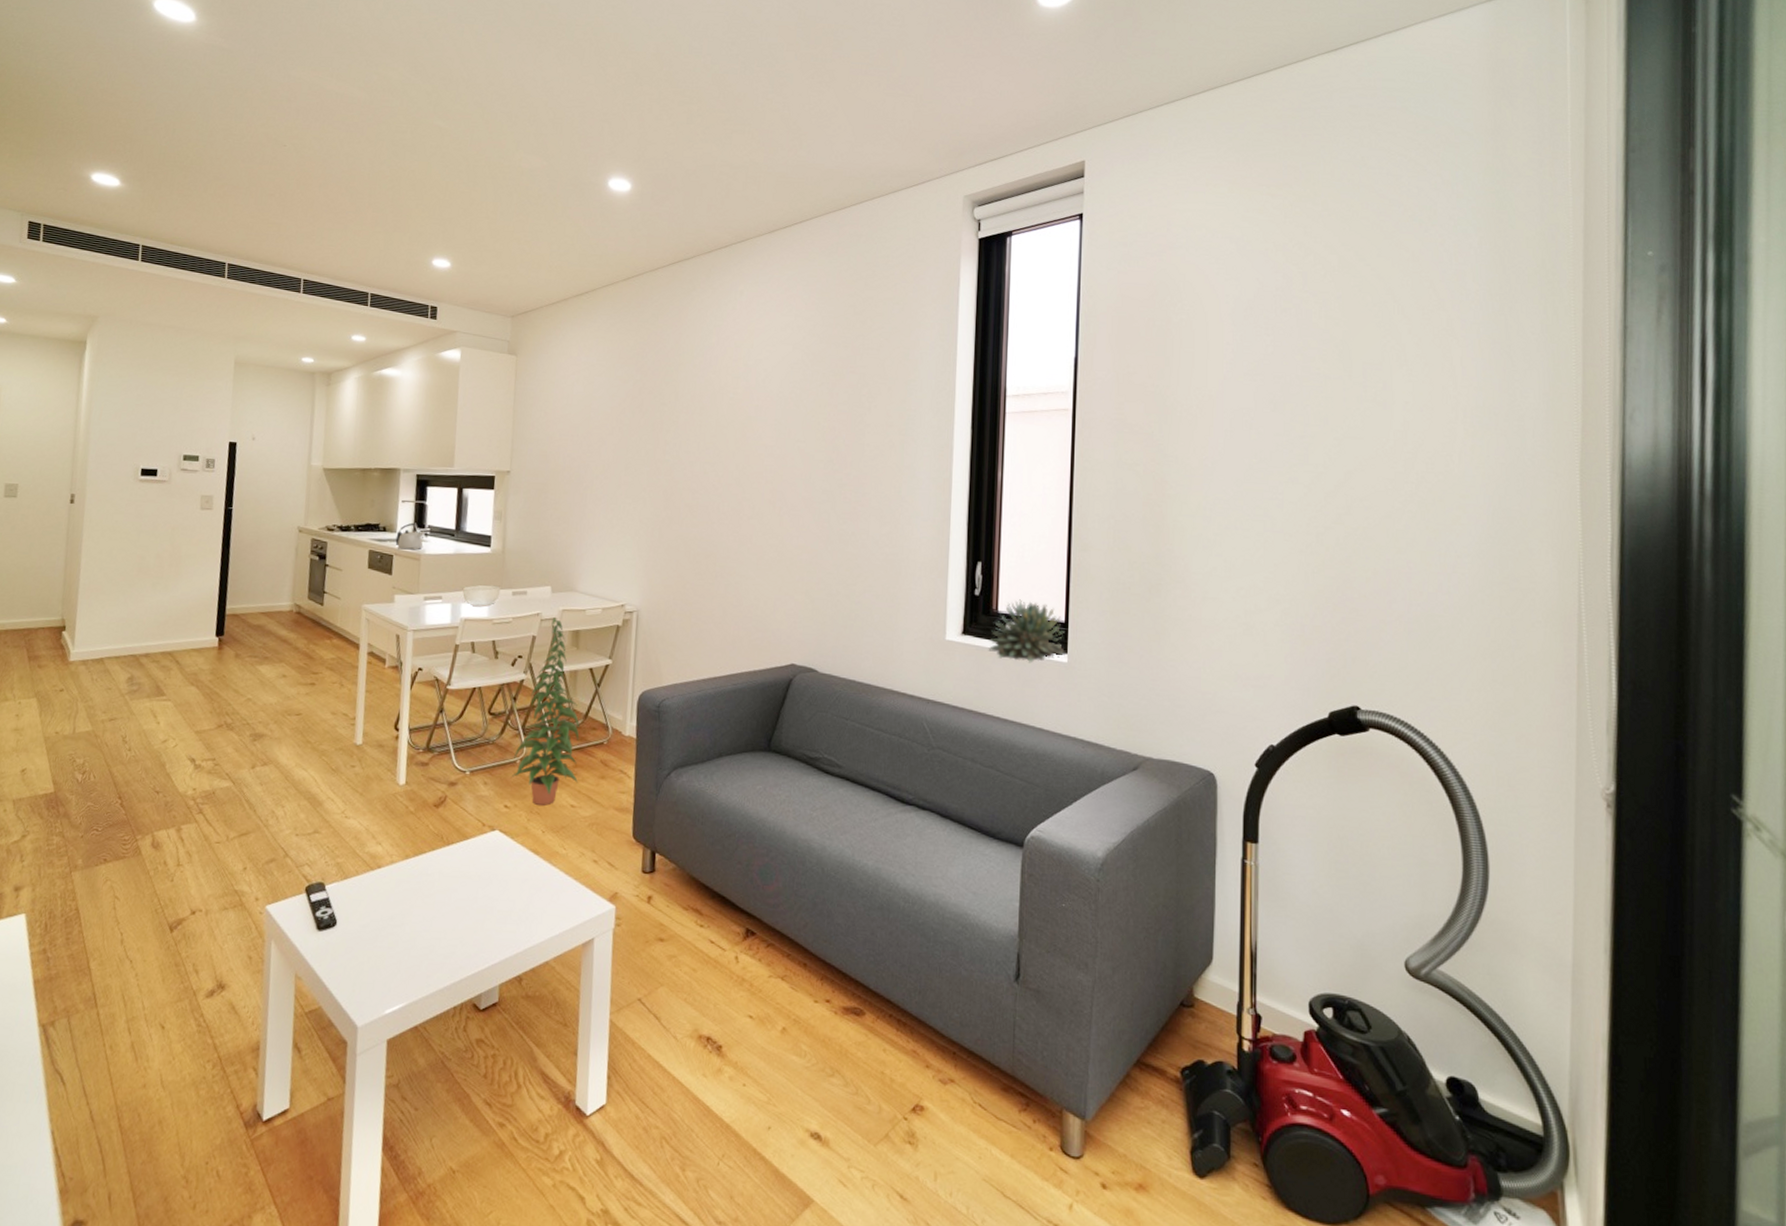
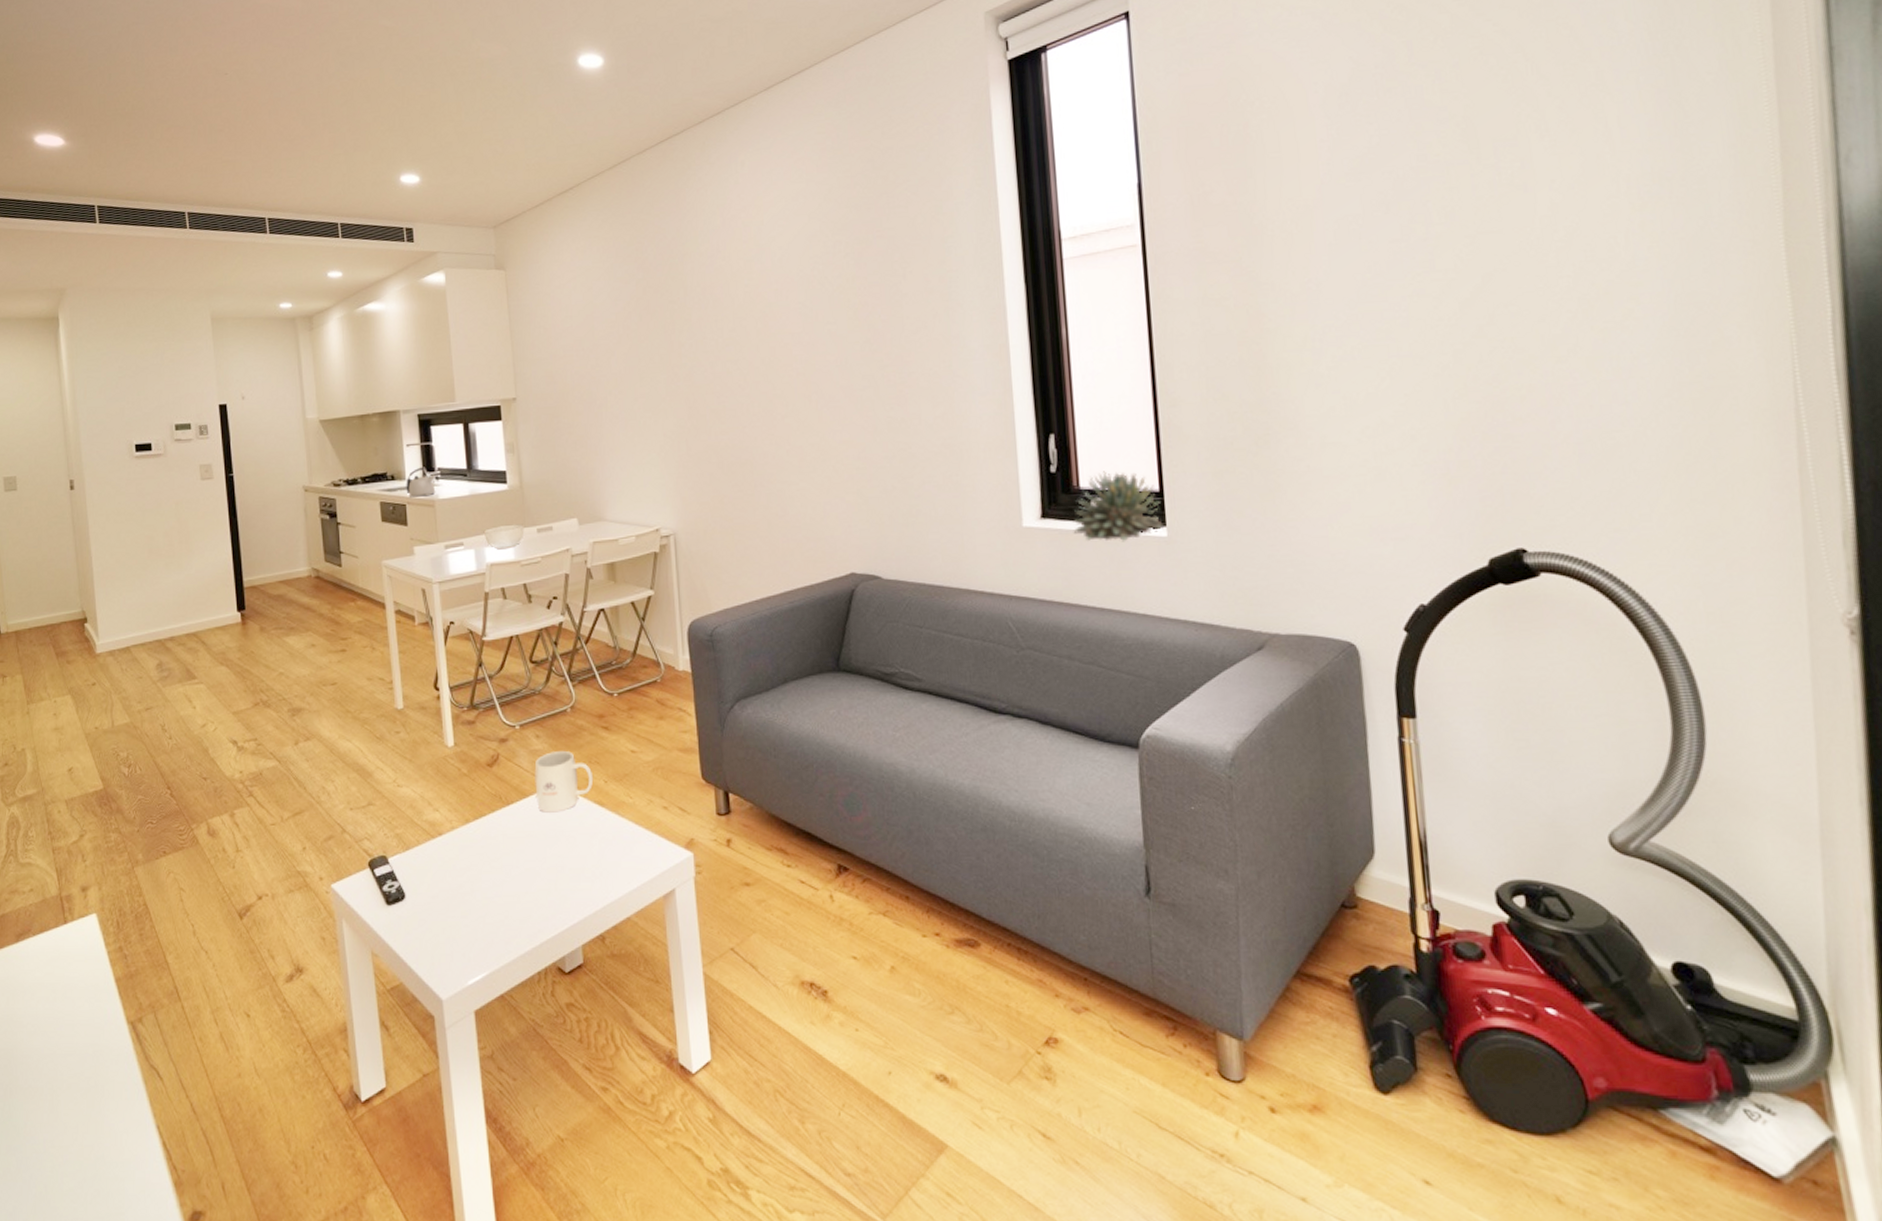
mug: none [476,798,533,858] -> present [534,750,594,814]
plant: present [512,618,580,805] -> none [564,552,635,754]

